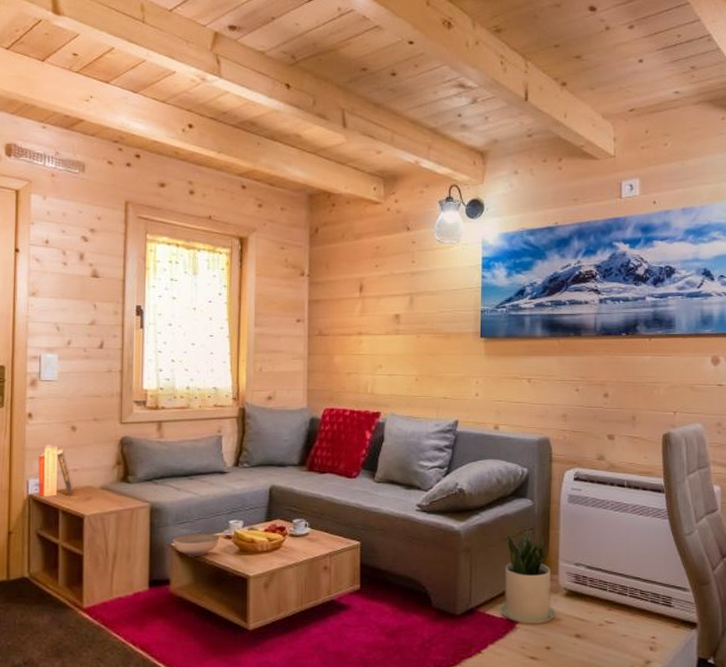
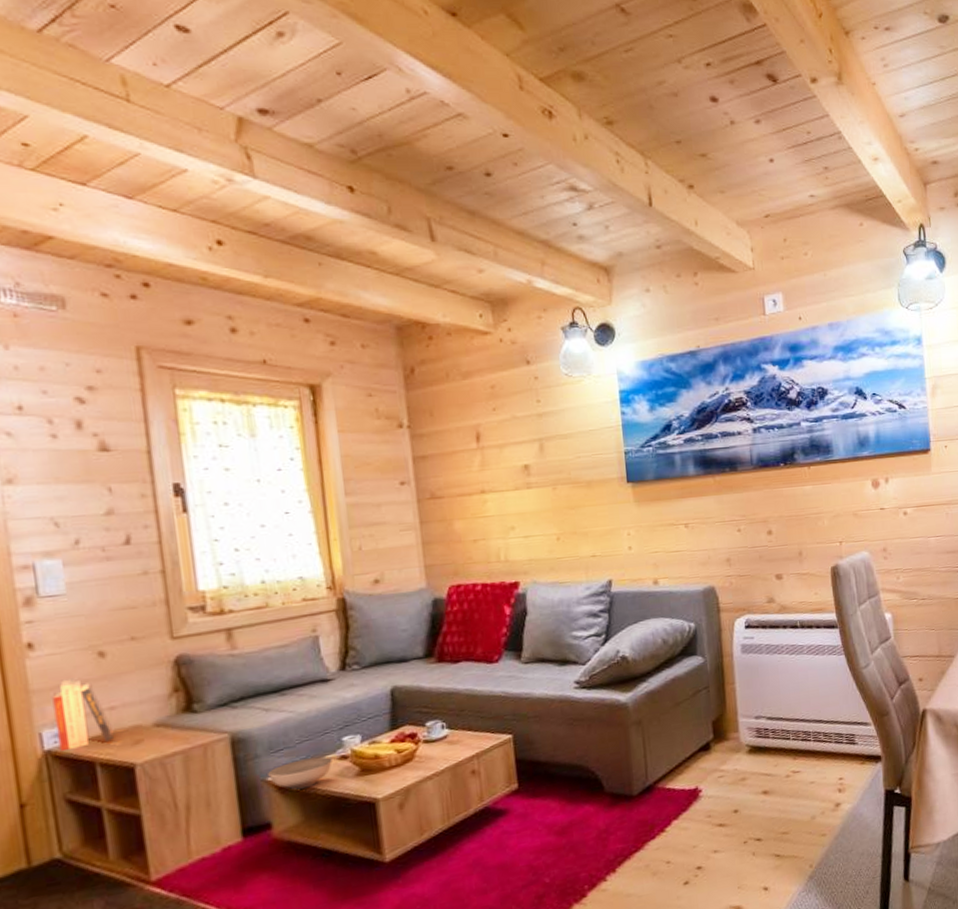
planter: present [500,529,556,624] -> none [679,689,740,791]

